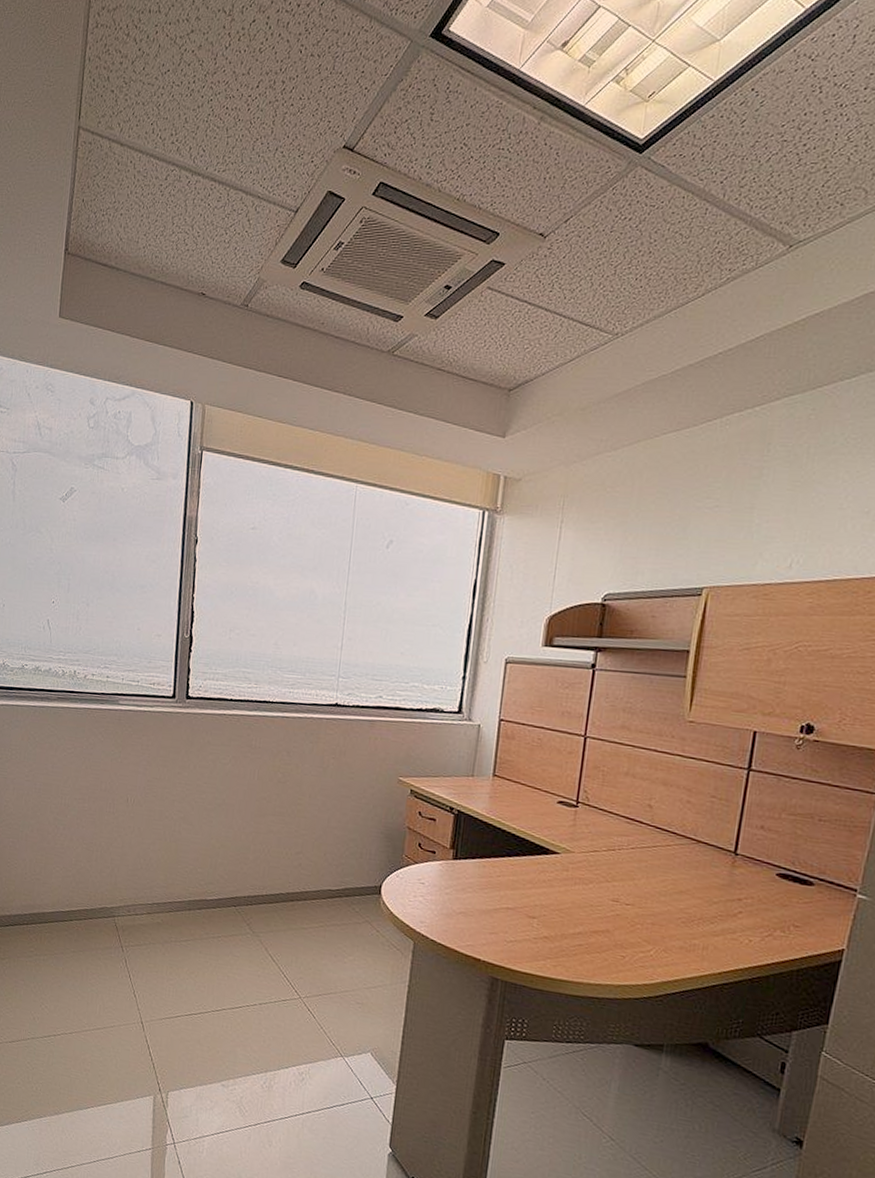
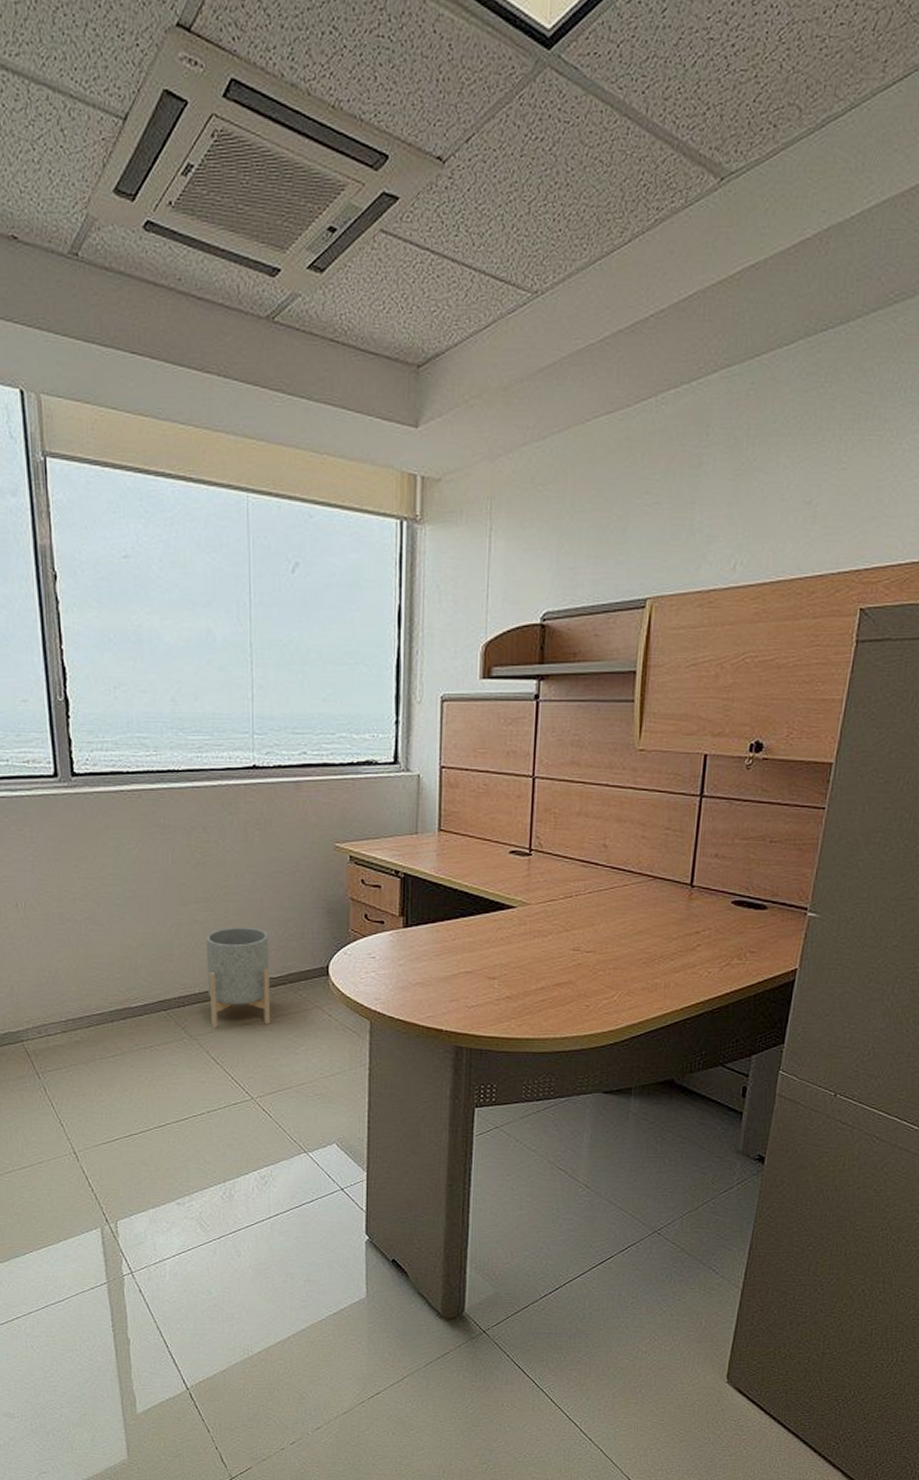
planter: none [272,840,332,932] -> present [205,926,270,1028]

